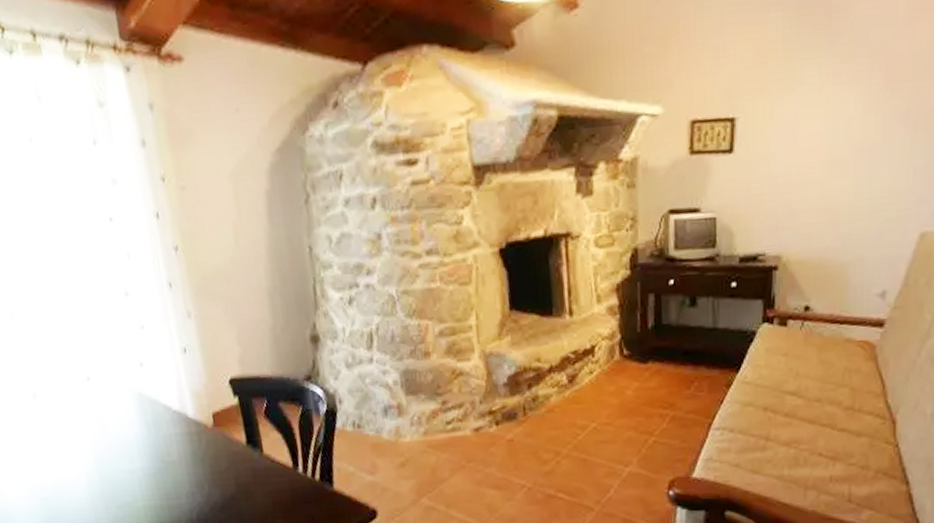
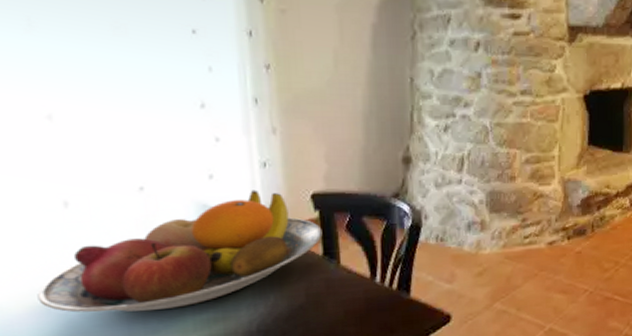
fruit bowl: none [24,376,244,498] -> present [37,190,323,313]

